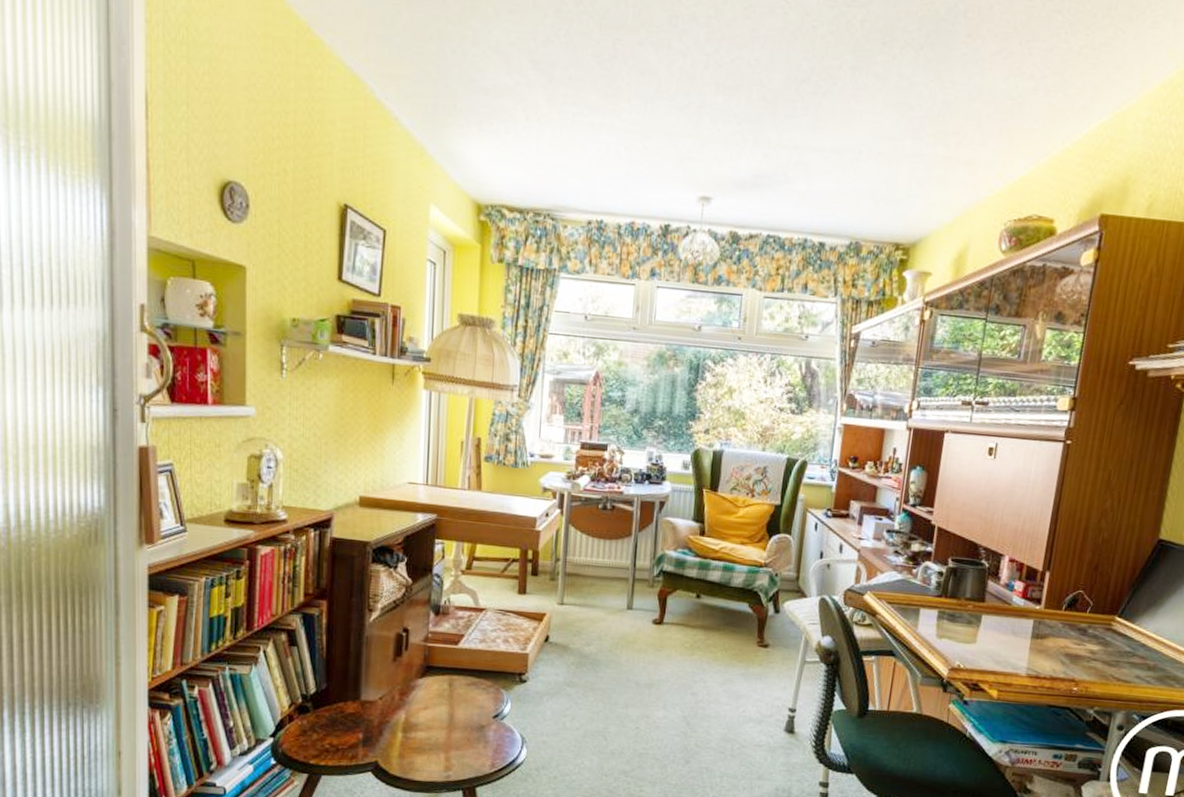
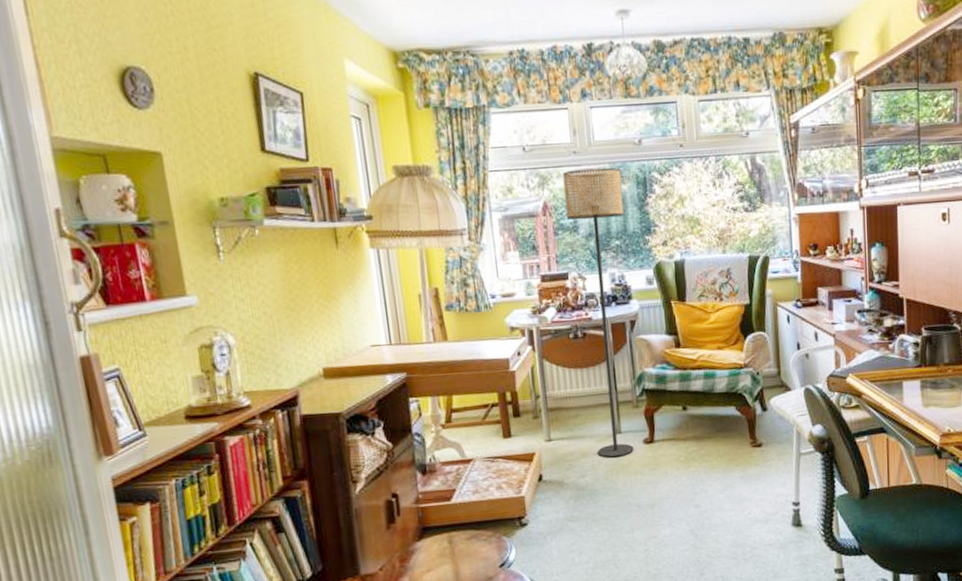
floor lamp: none [606,345,676,633] -> present [562,167,634,458]

